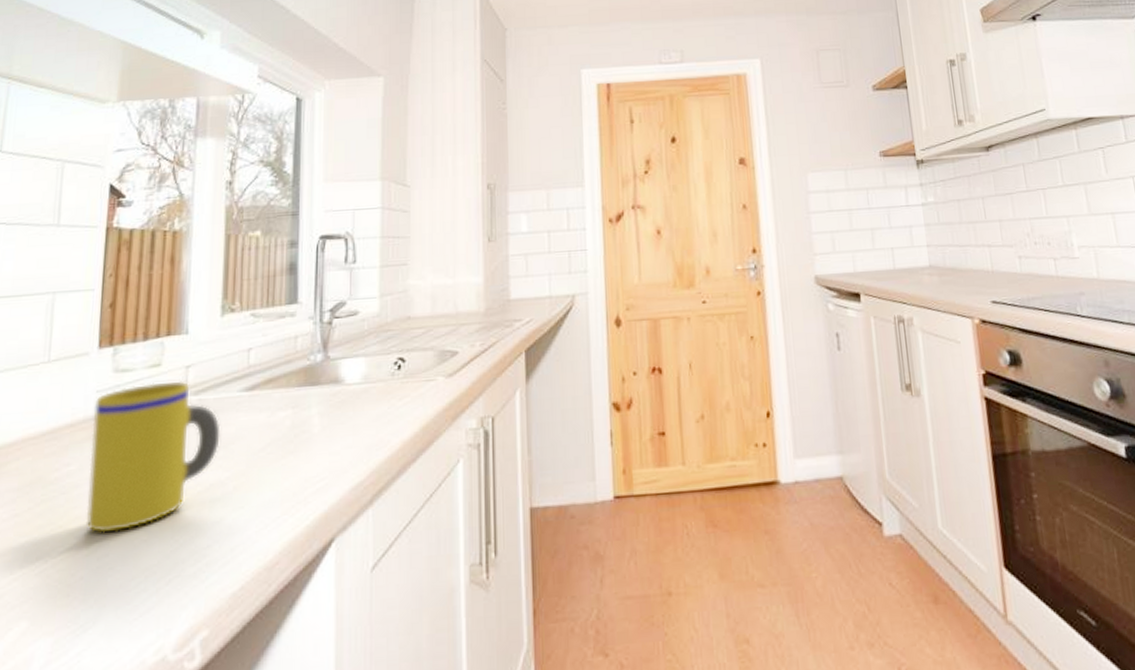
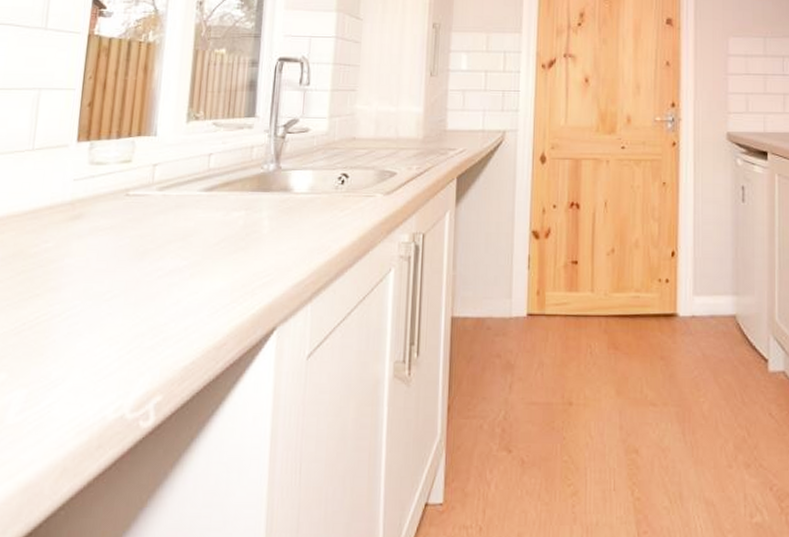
mug: present [87,381,221,533] -> none [60,176,181,304]

